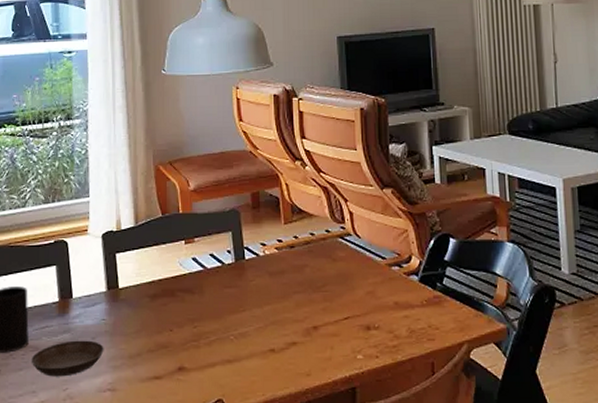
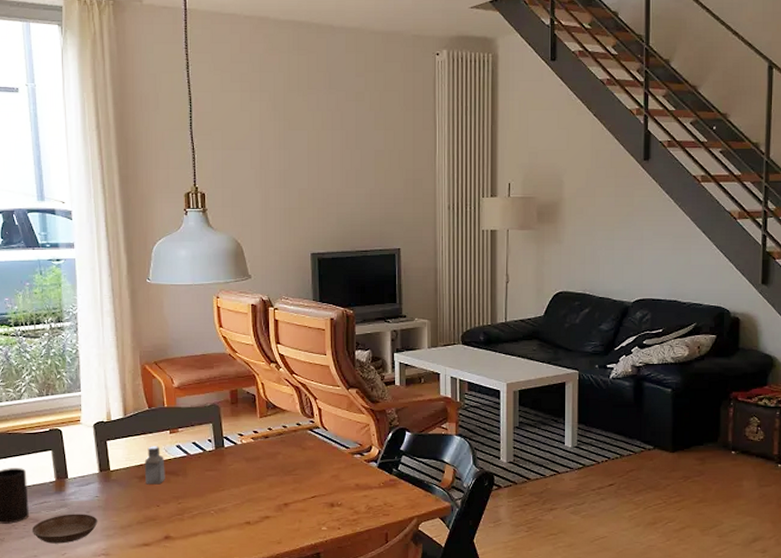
saltshaker: none [156,259,180,305] -> present [144,446,165,485]

